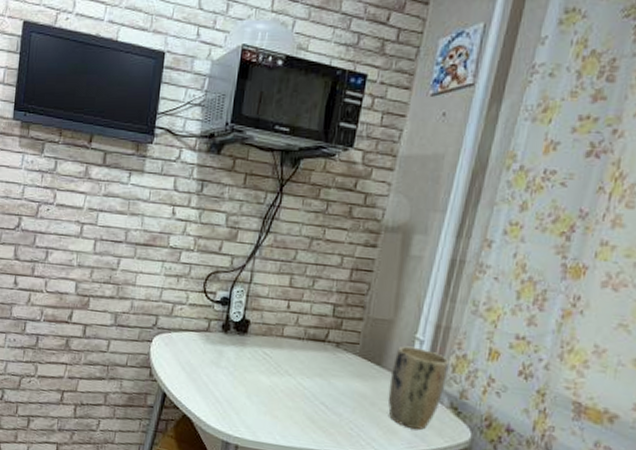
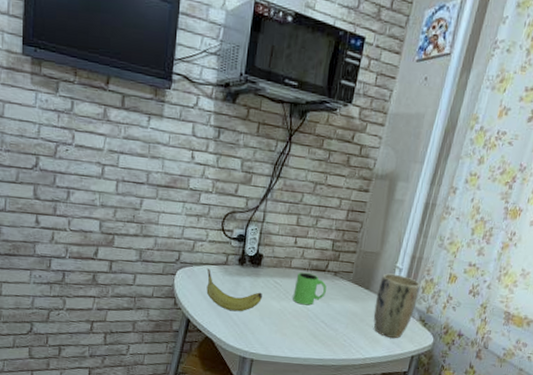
fruit: none [185,334,249,387] -> present [206,267,262,312]
mug: none [285,341,327,383] -> present [293,272,327,306]

